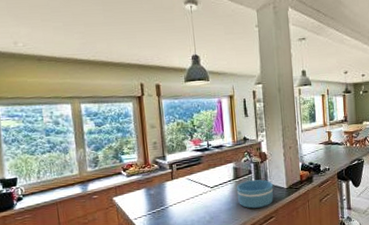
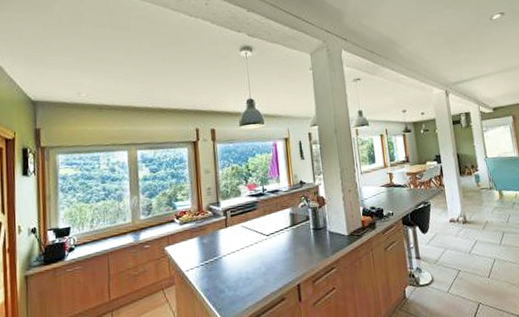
bowl: present [236,179,274,209] -> none [293,226,334,259]

